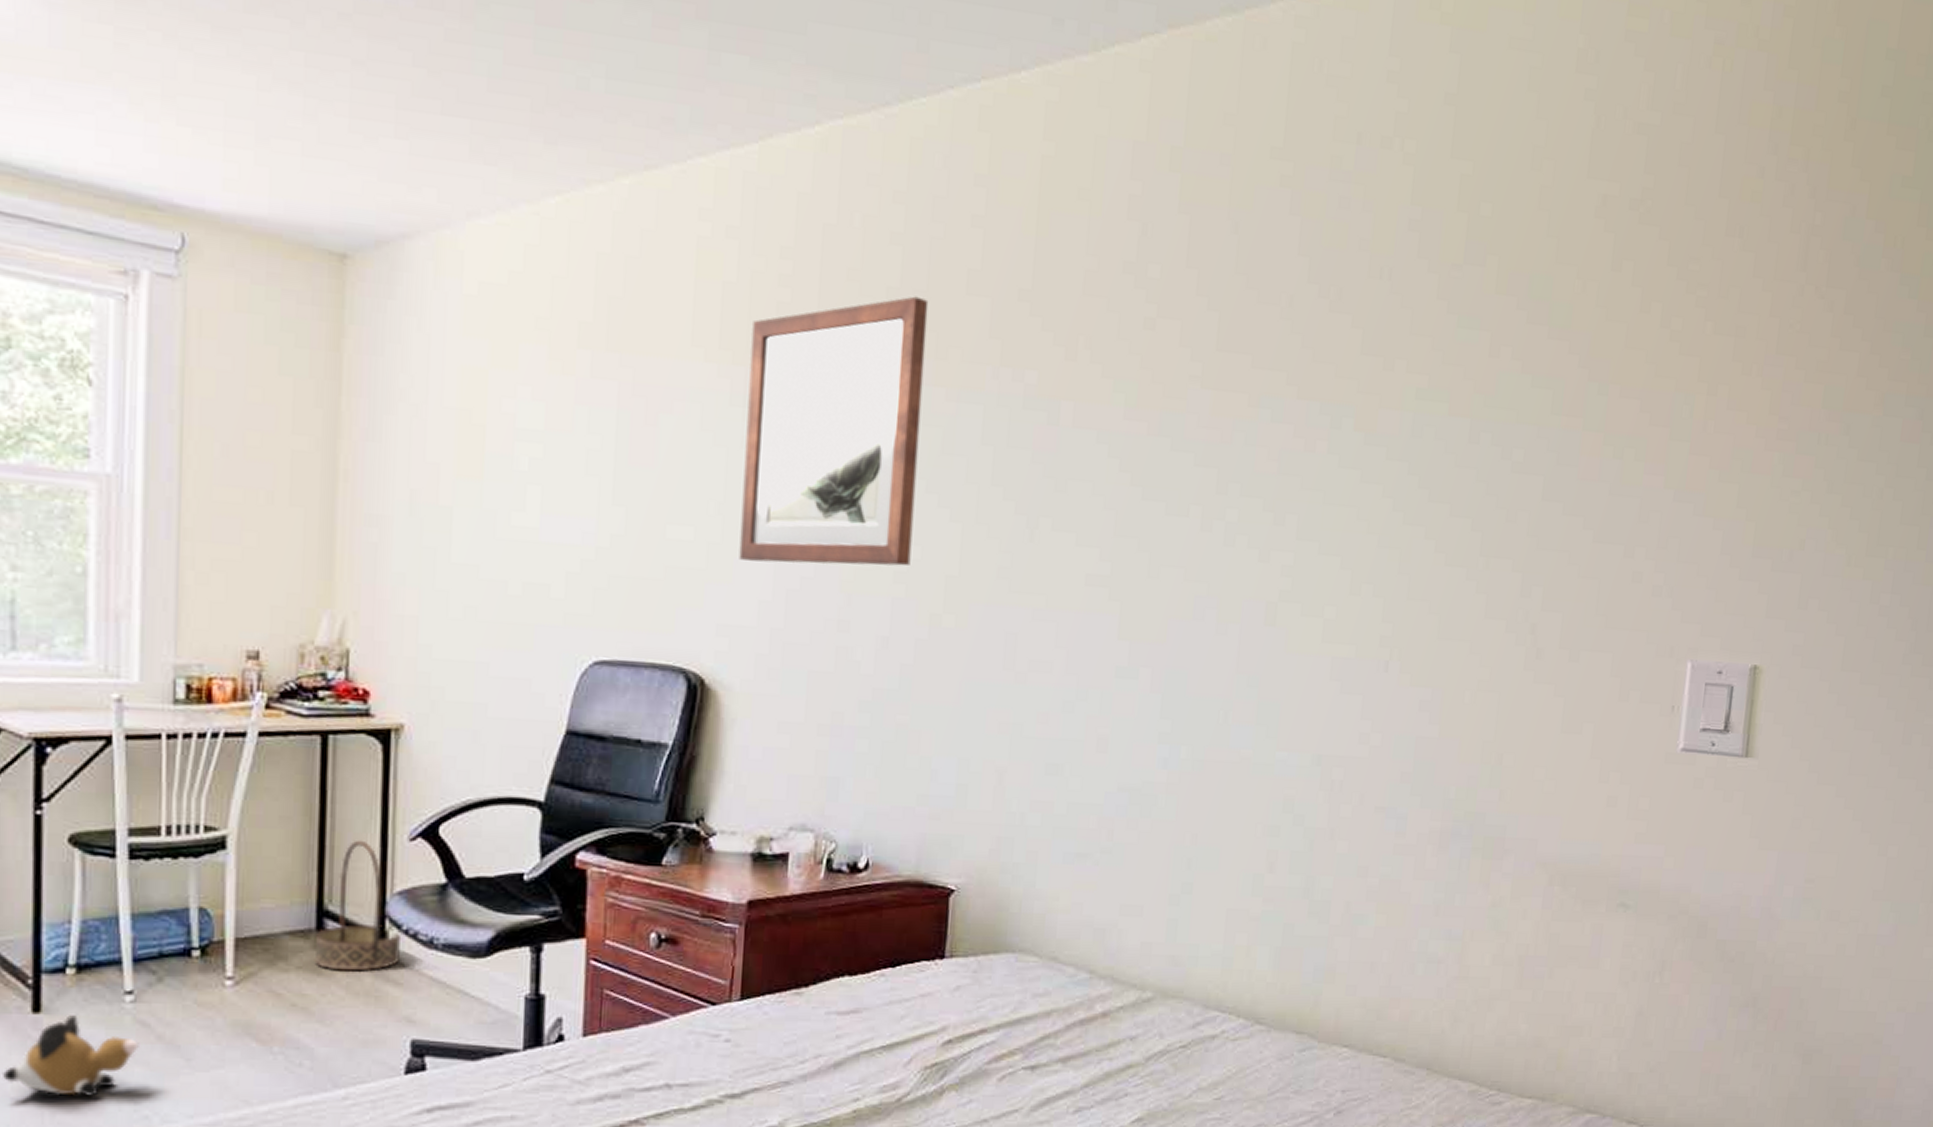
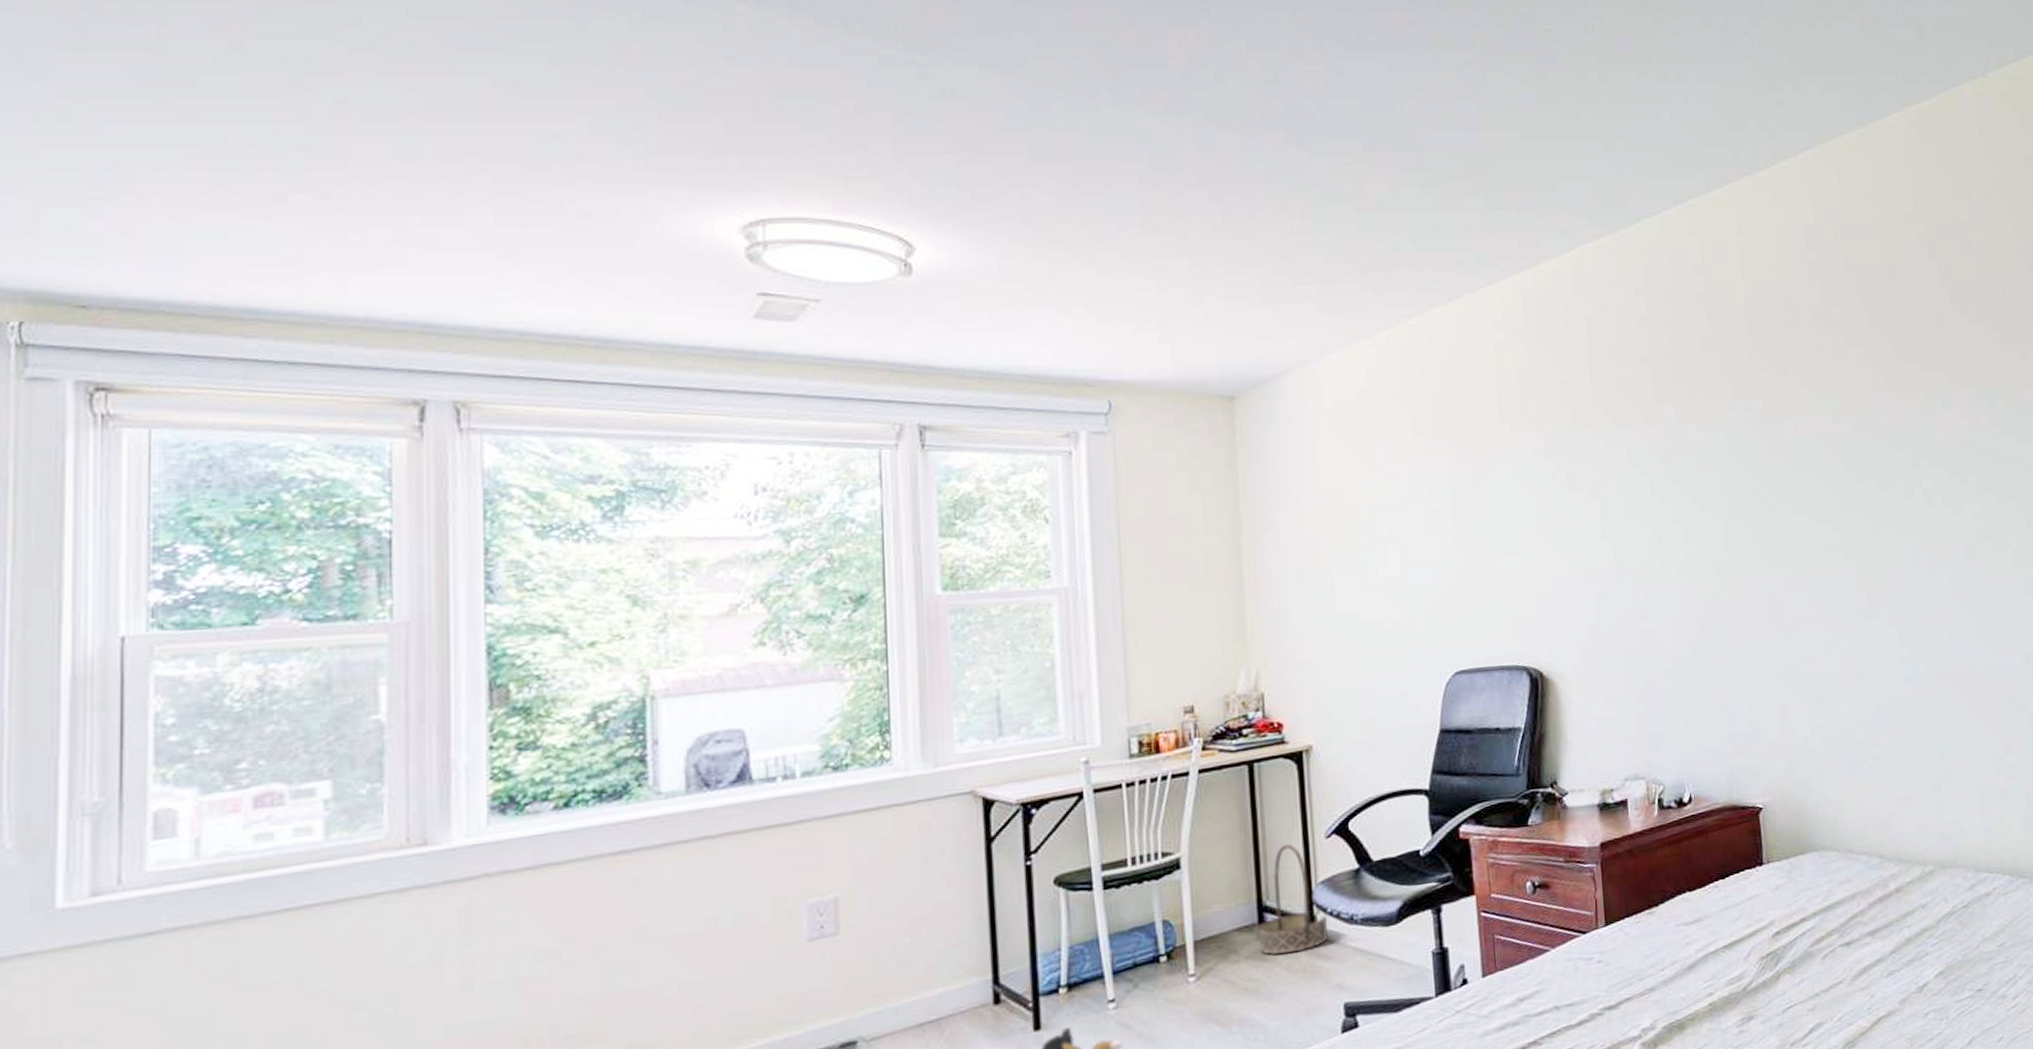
wall art: present [739,296,929,566] -> none [1544,360,1689,576]

